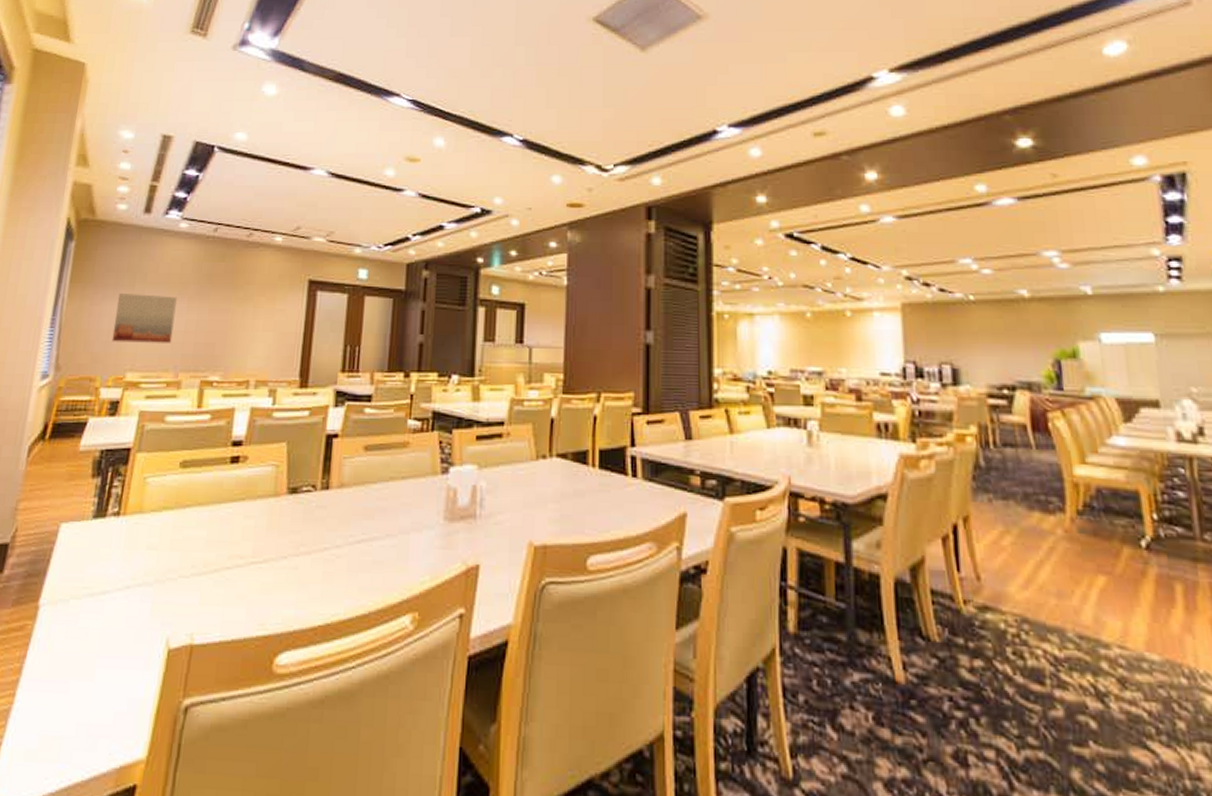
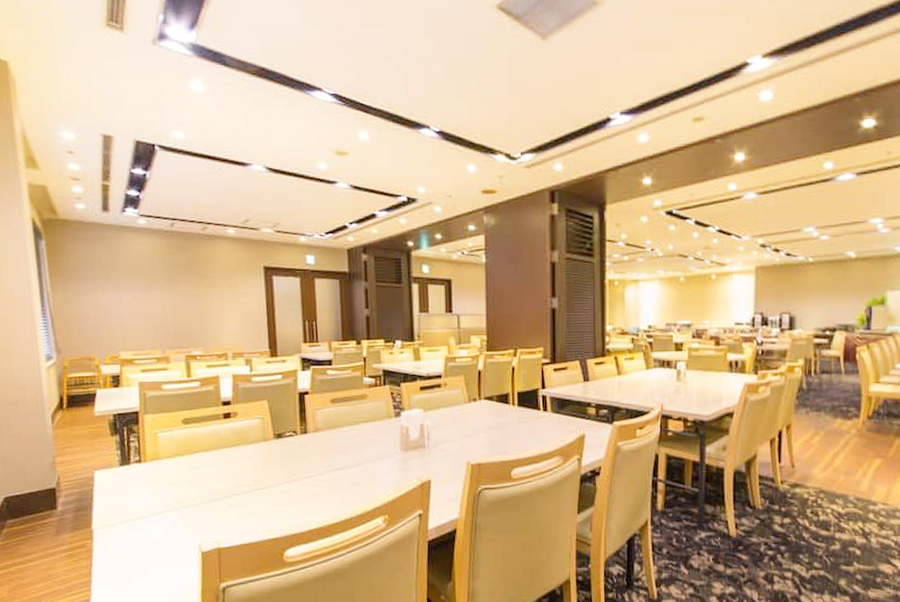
wall art: present [111,292,177,343] -> none [96,284,154,327]

